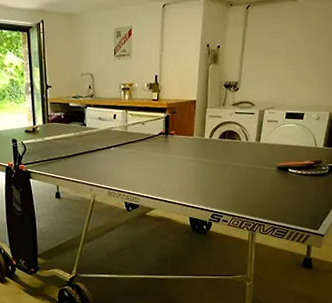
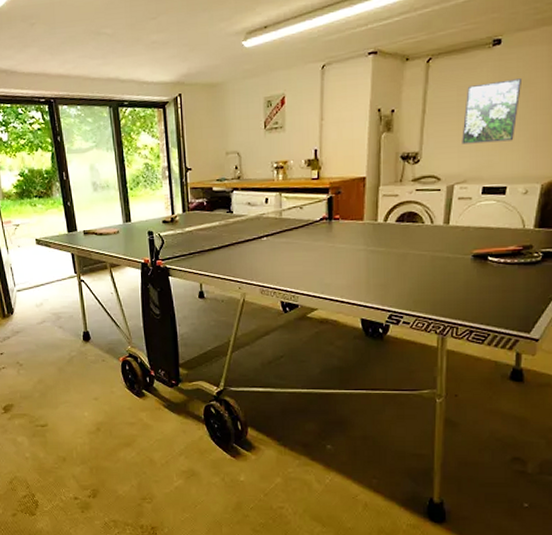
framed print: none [271,27,317,78] -> present [462,78,521,145]

